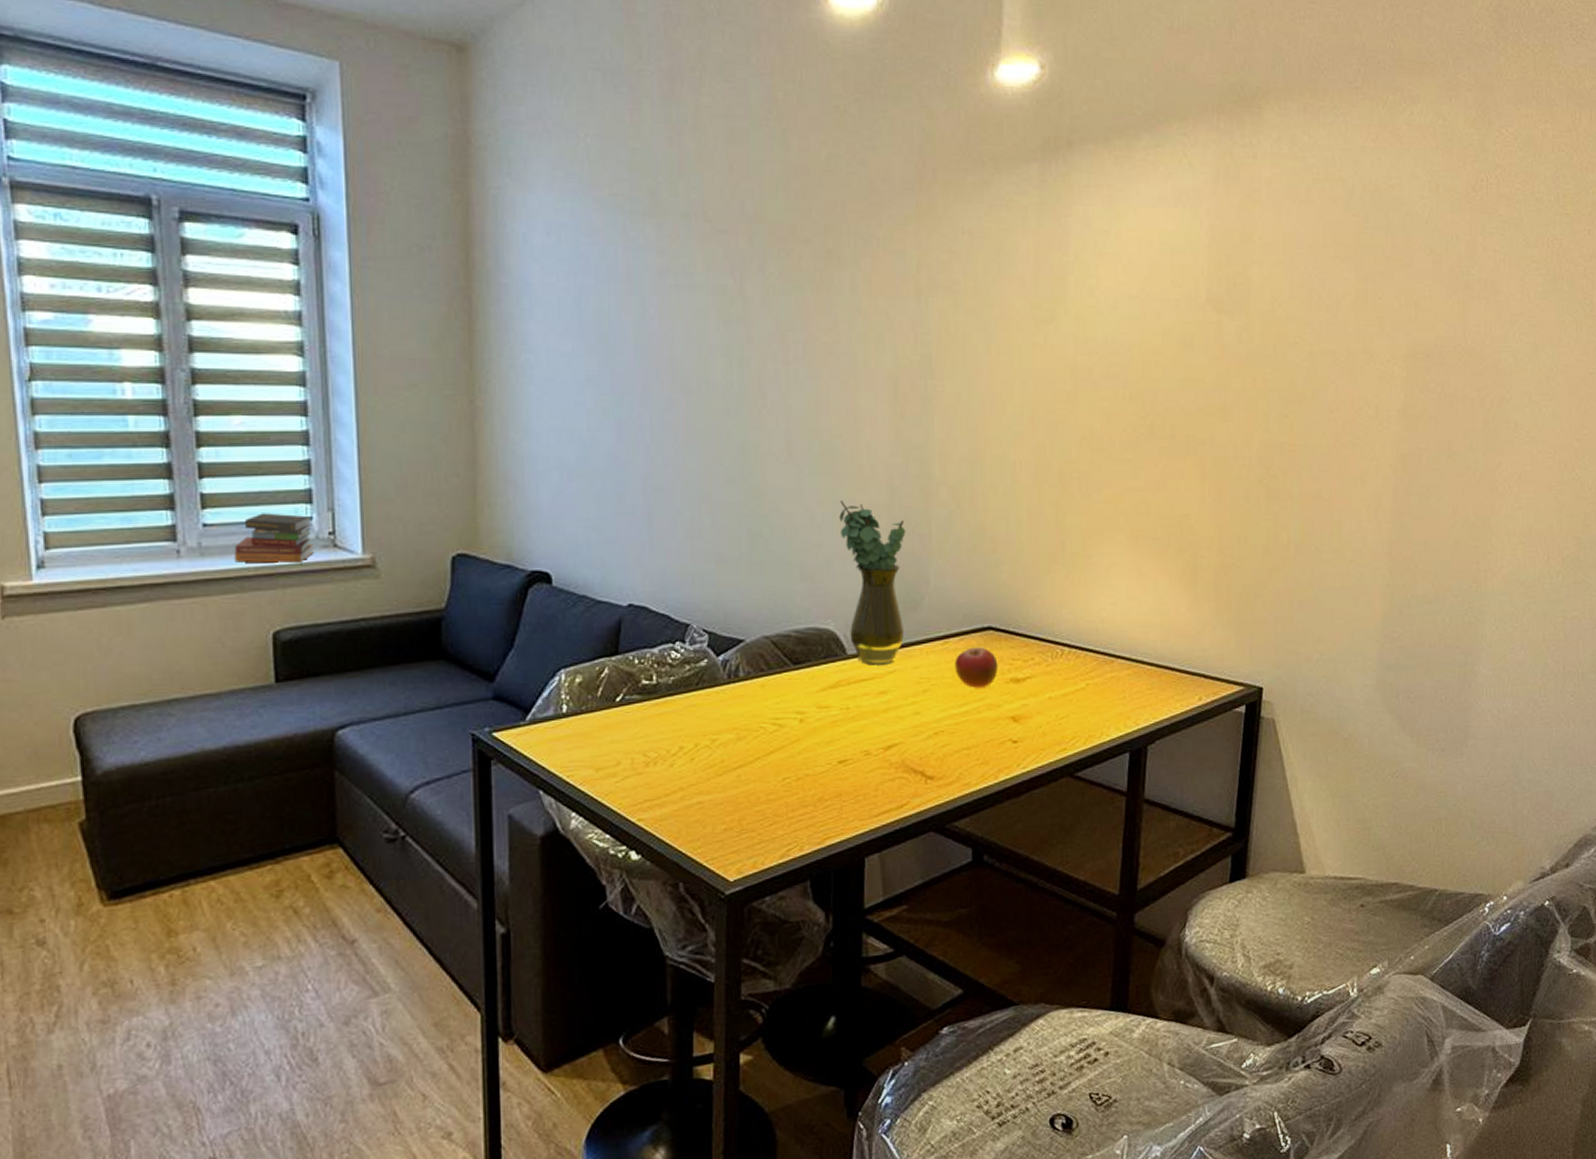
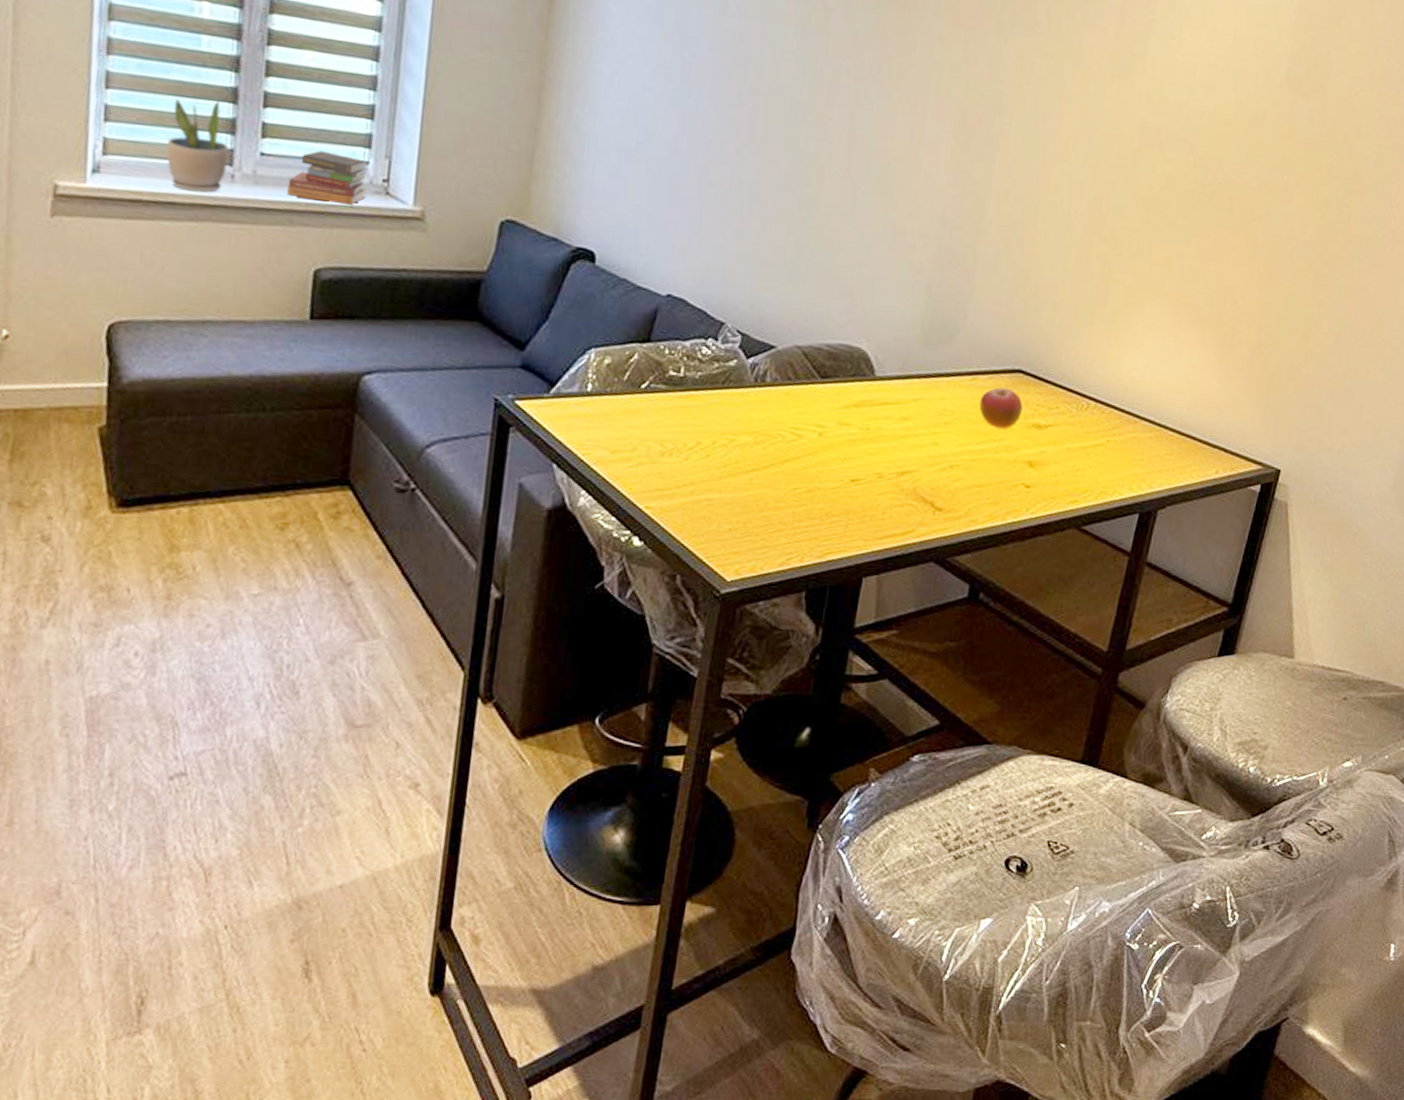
potted plant: none [107,478,171,574] -> present [166,98,229,193]
vase: present [839,500,906,665] -> none [881,222,952,392]

